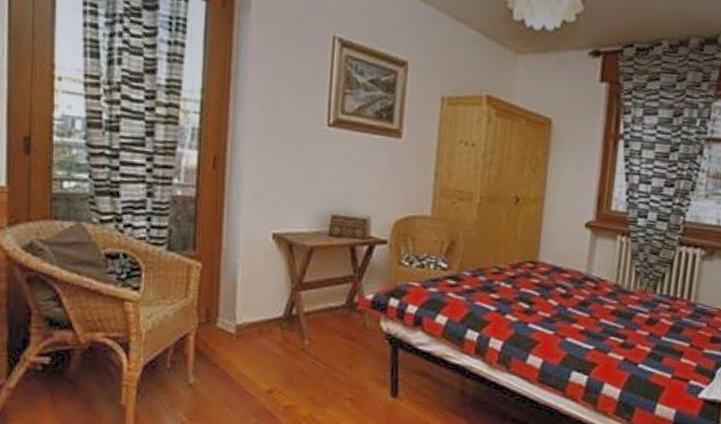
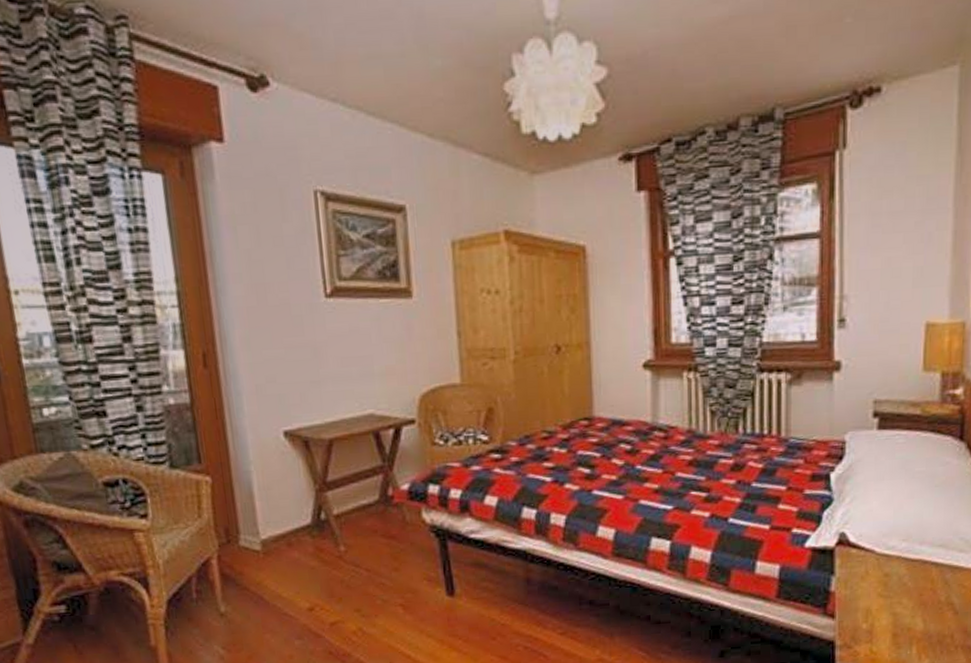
decorative box: present [327,211,372,241] -> none [345,393,396,425]

